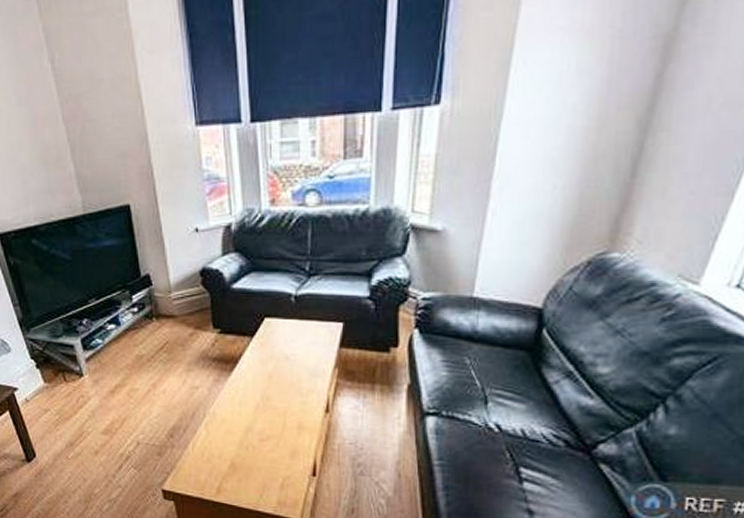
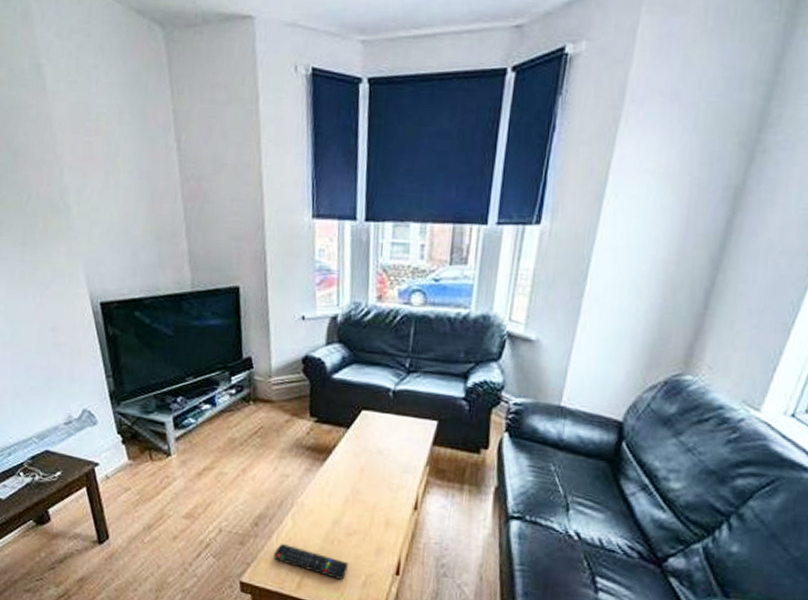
remote control: none [191,453,265,484] -> present [273,544,349,581]

